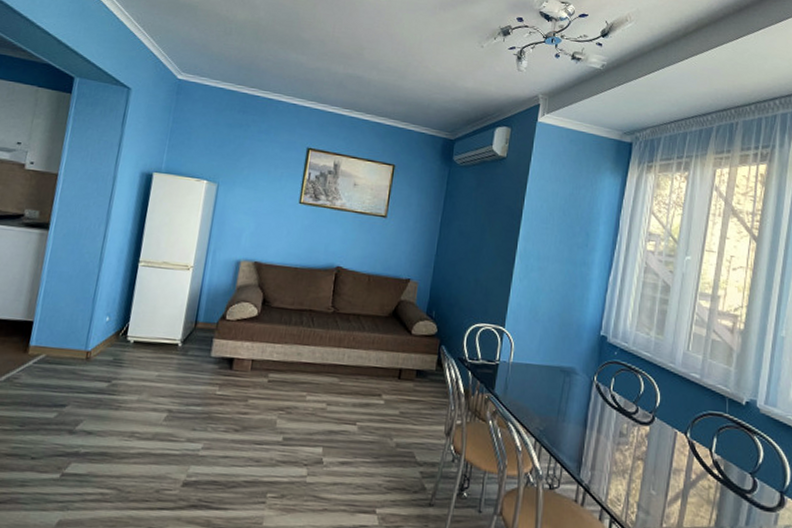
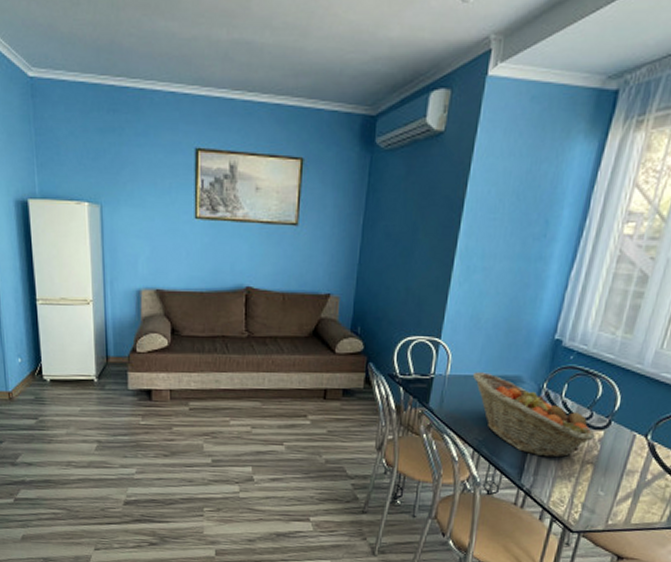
fruit basket: none [533,361,642,453] -> present [473,372,595,458]

